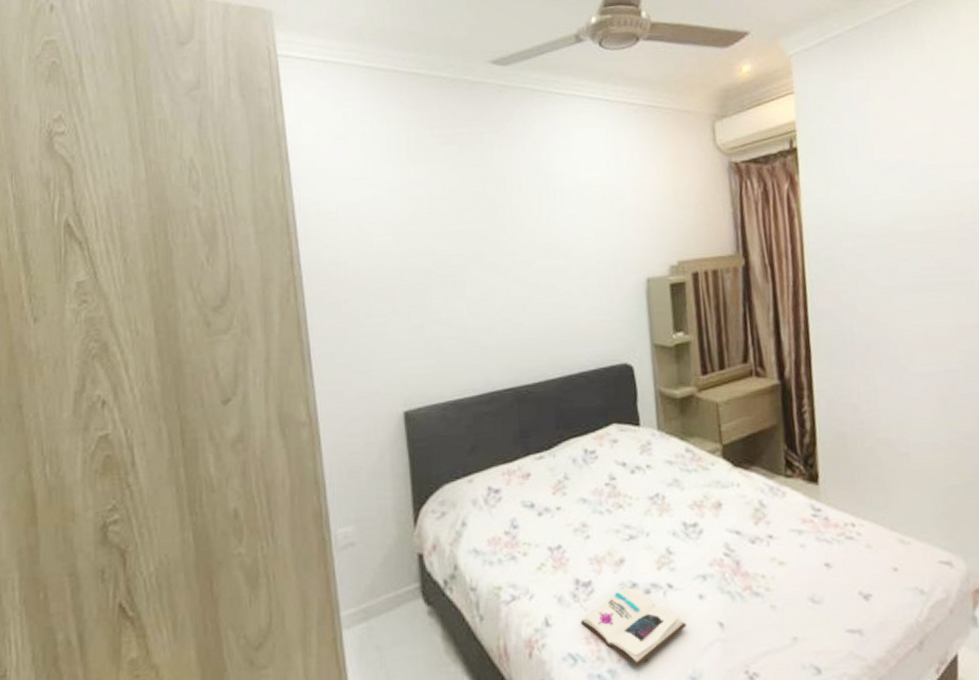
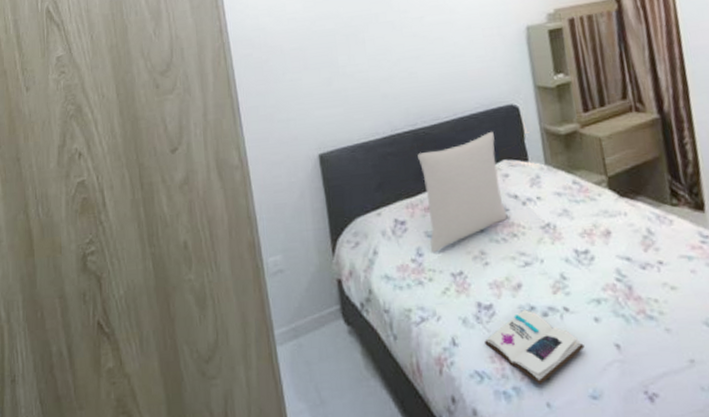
pillow: none [518,391,614,524] -> present [417,131,508,252]

